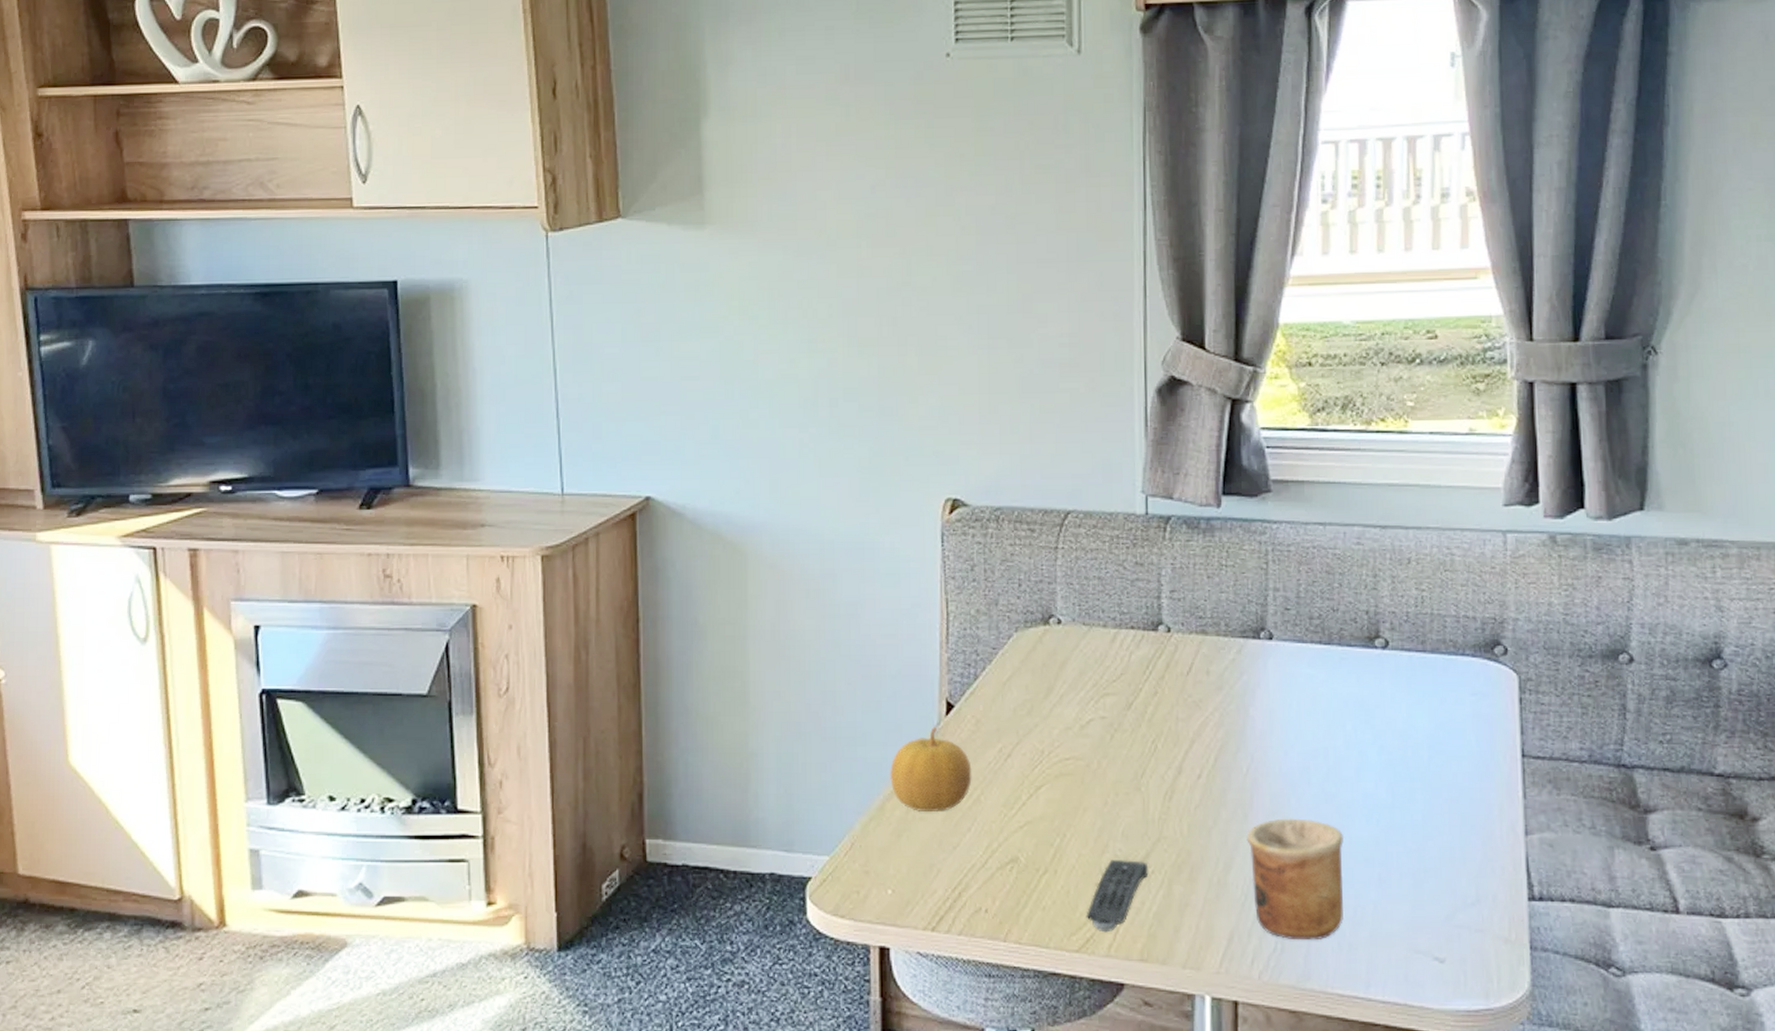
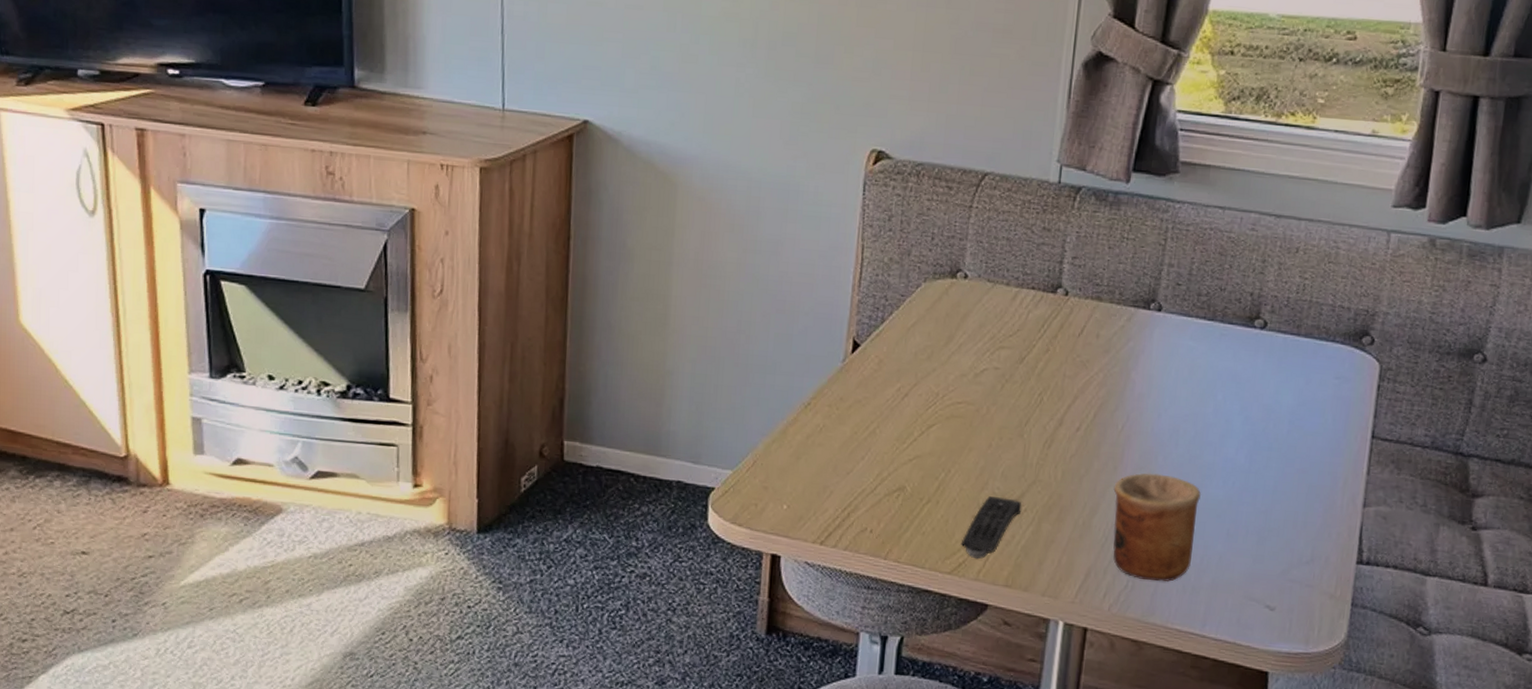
fruit: present [889,726,972,811] -> none [794,362,871,440]

